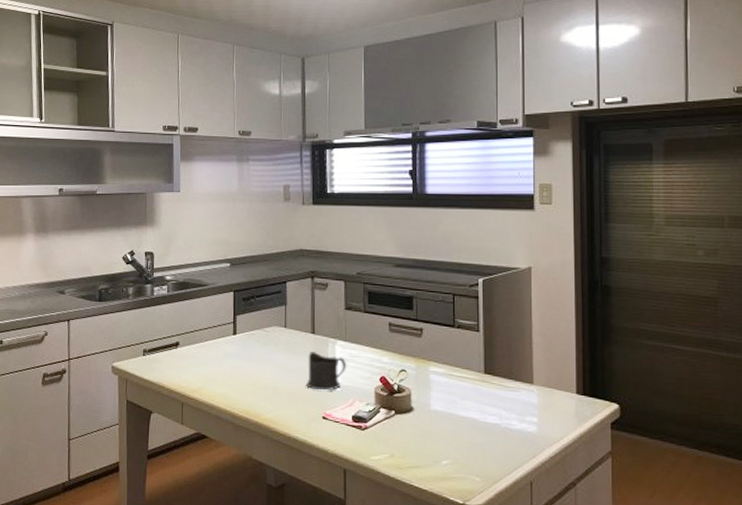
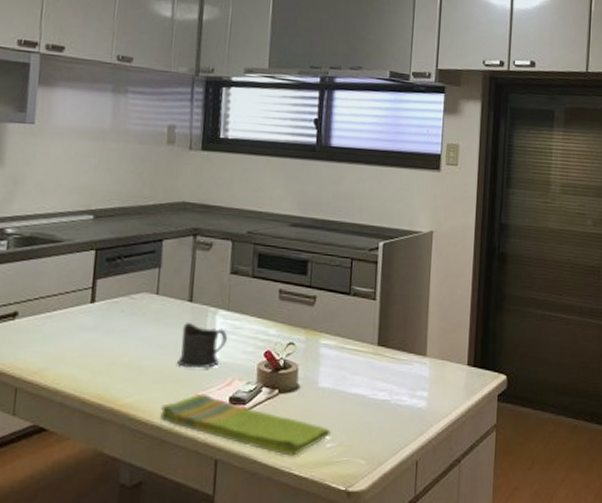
dish towel: none [295,412,445,470] -> present [160,393,331,456]

